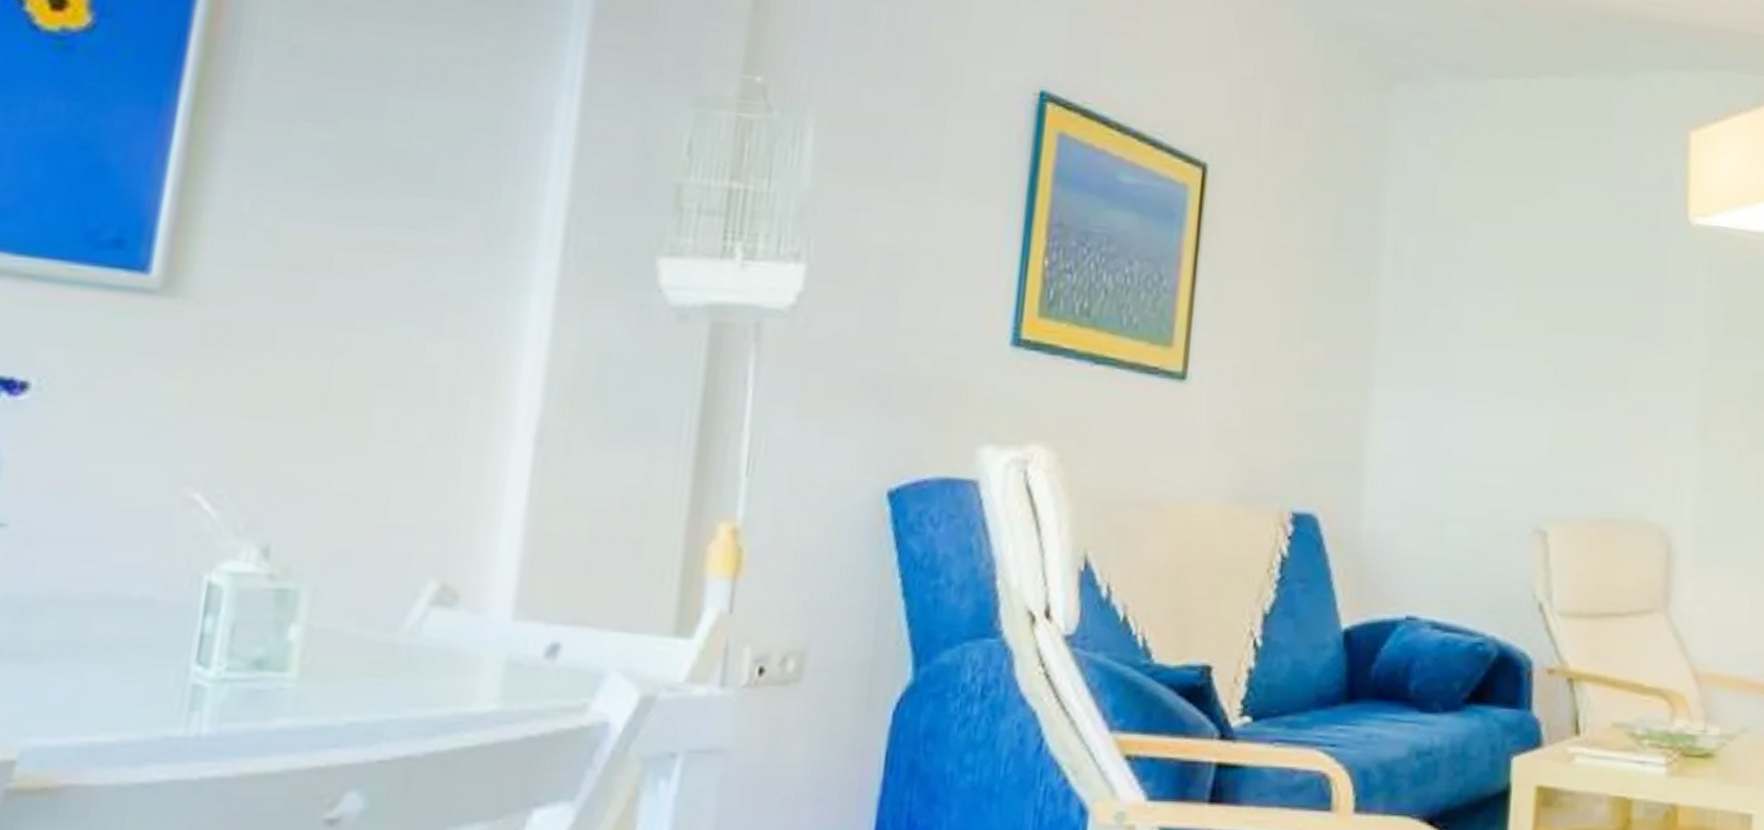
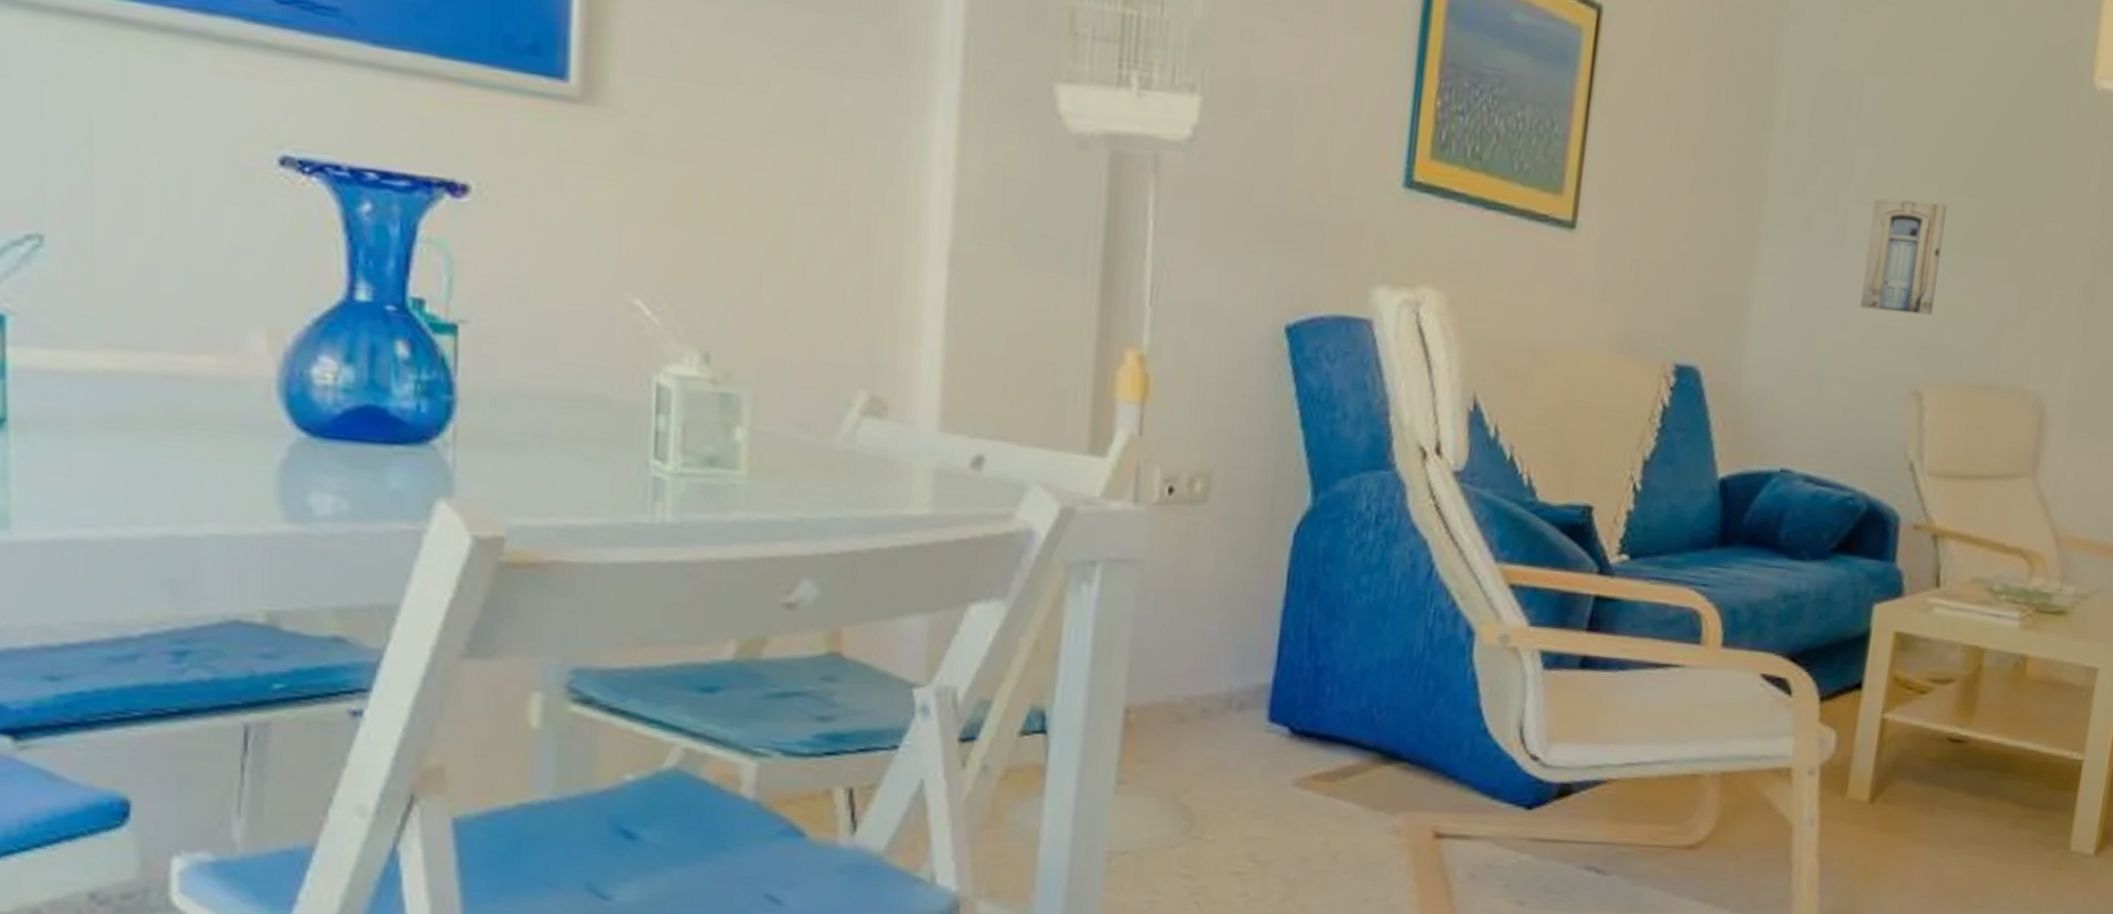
wall art: none [1476,337,1557,452] -> present [1860,198,1947,316]

